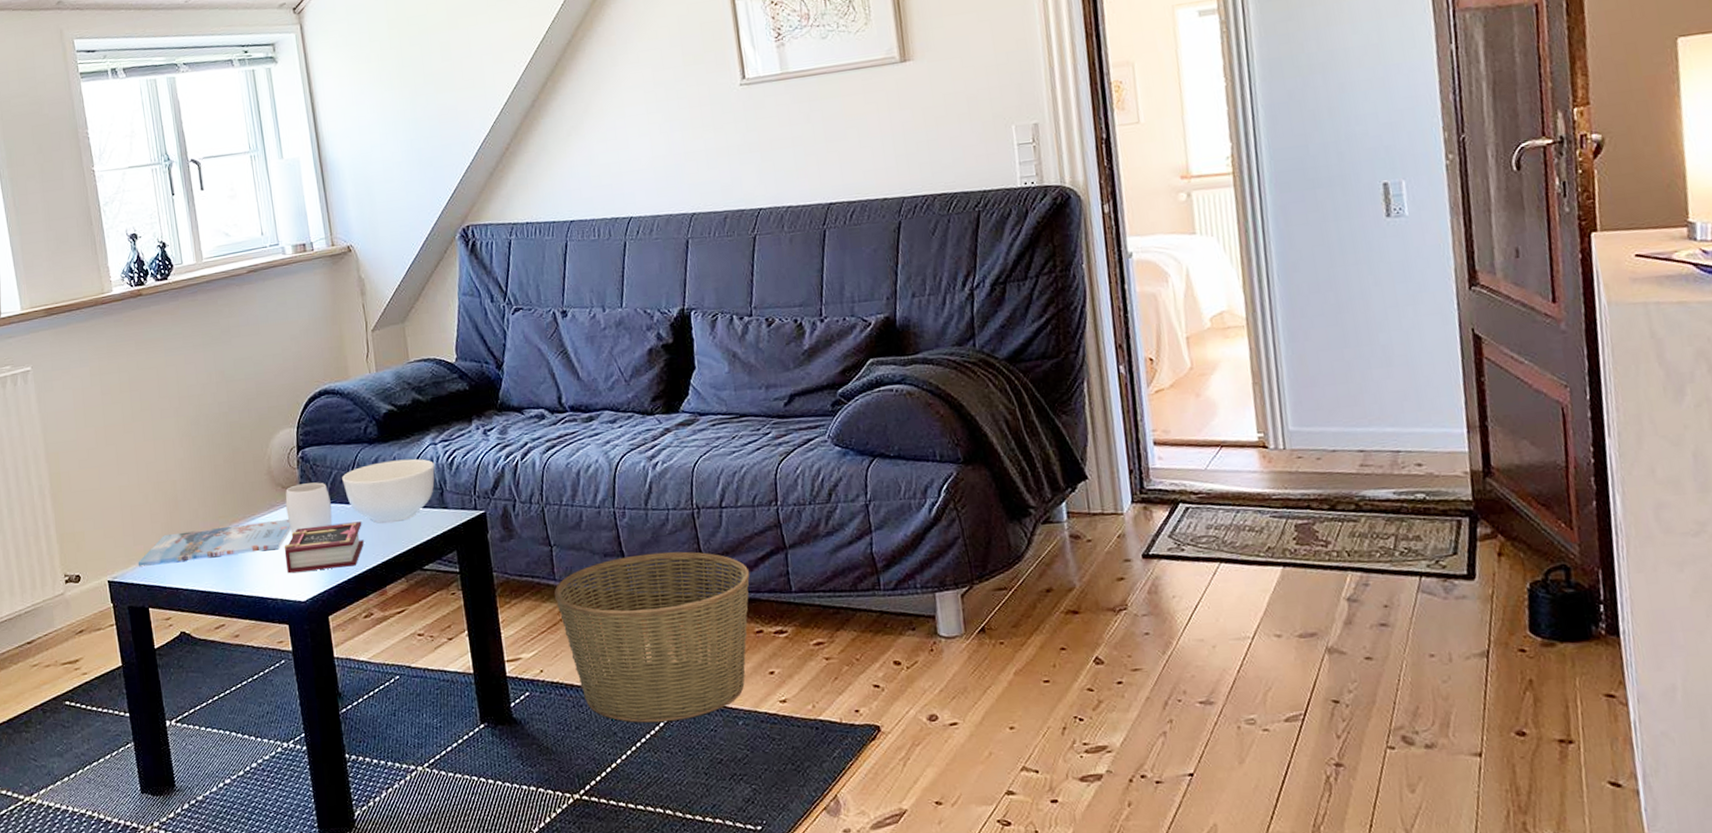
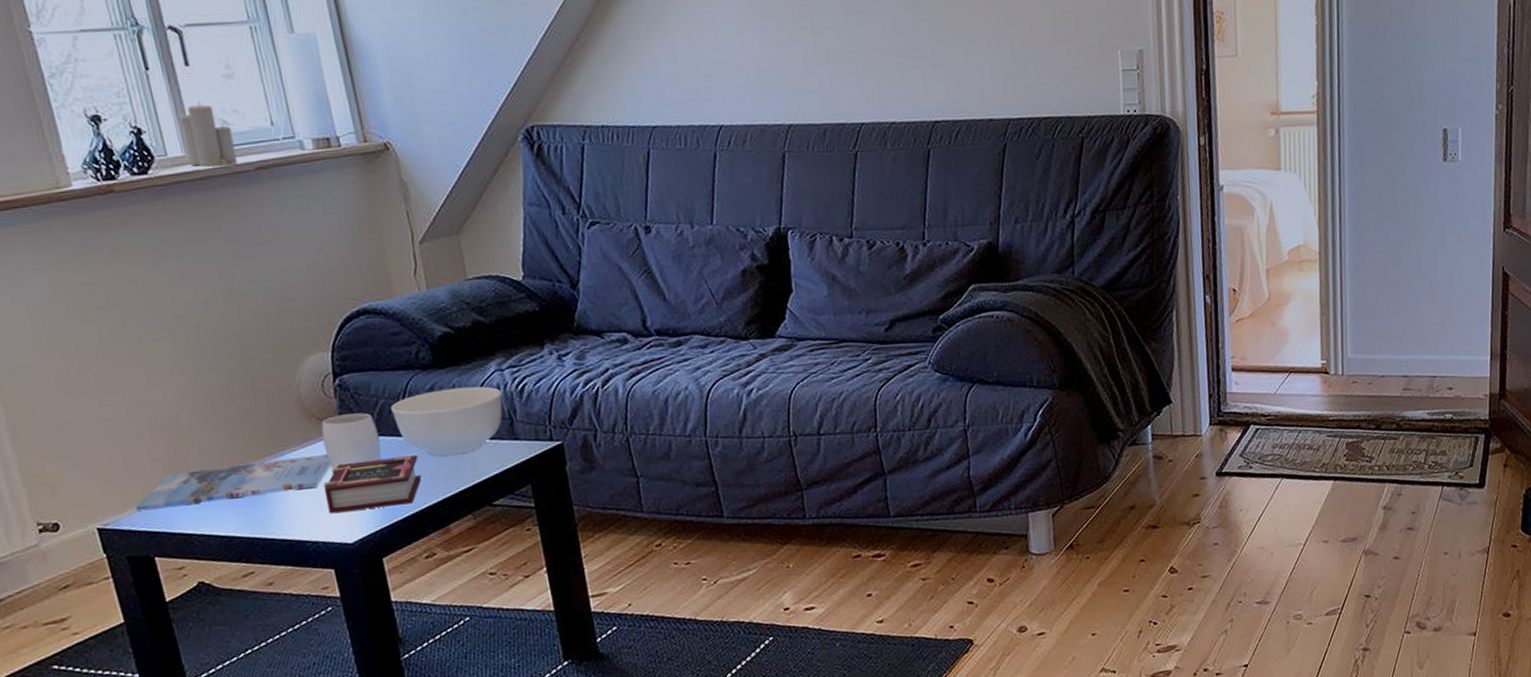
candle: none [194,219,234,273] -> present [180,102,237,168]
basket: present [554,551,750,723] -> none [642,479,849,651]

